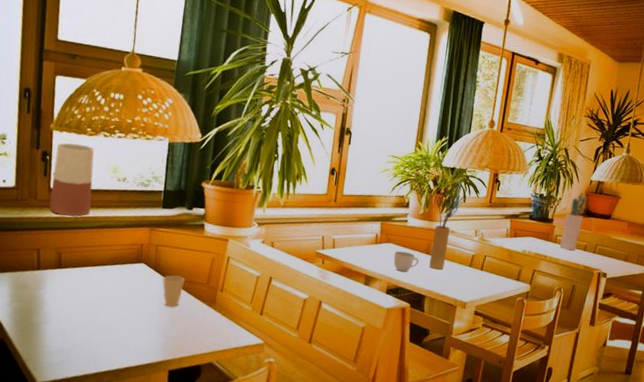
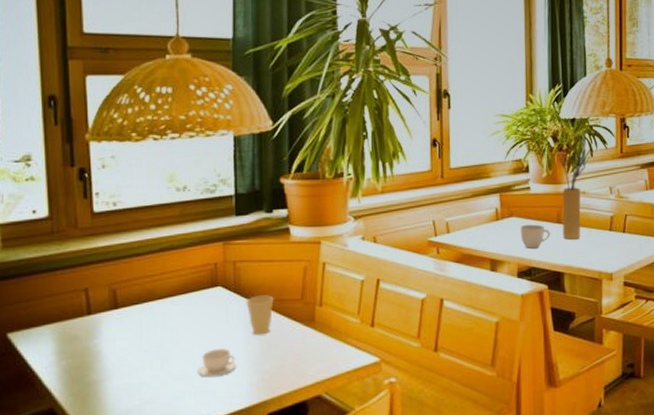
vase: present [49,143,94,217] -> none [95,153,147,243]
teacup: none [118,312,149,334] -> present [198,349,236,376]

